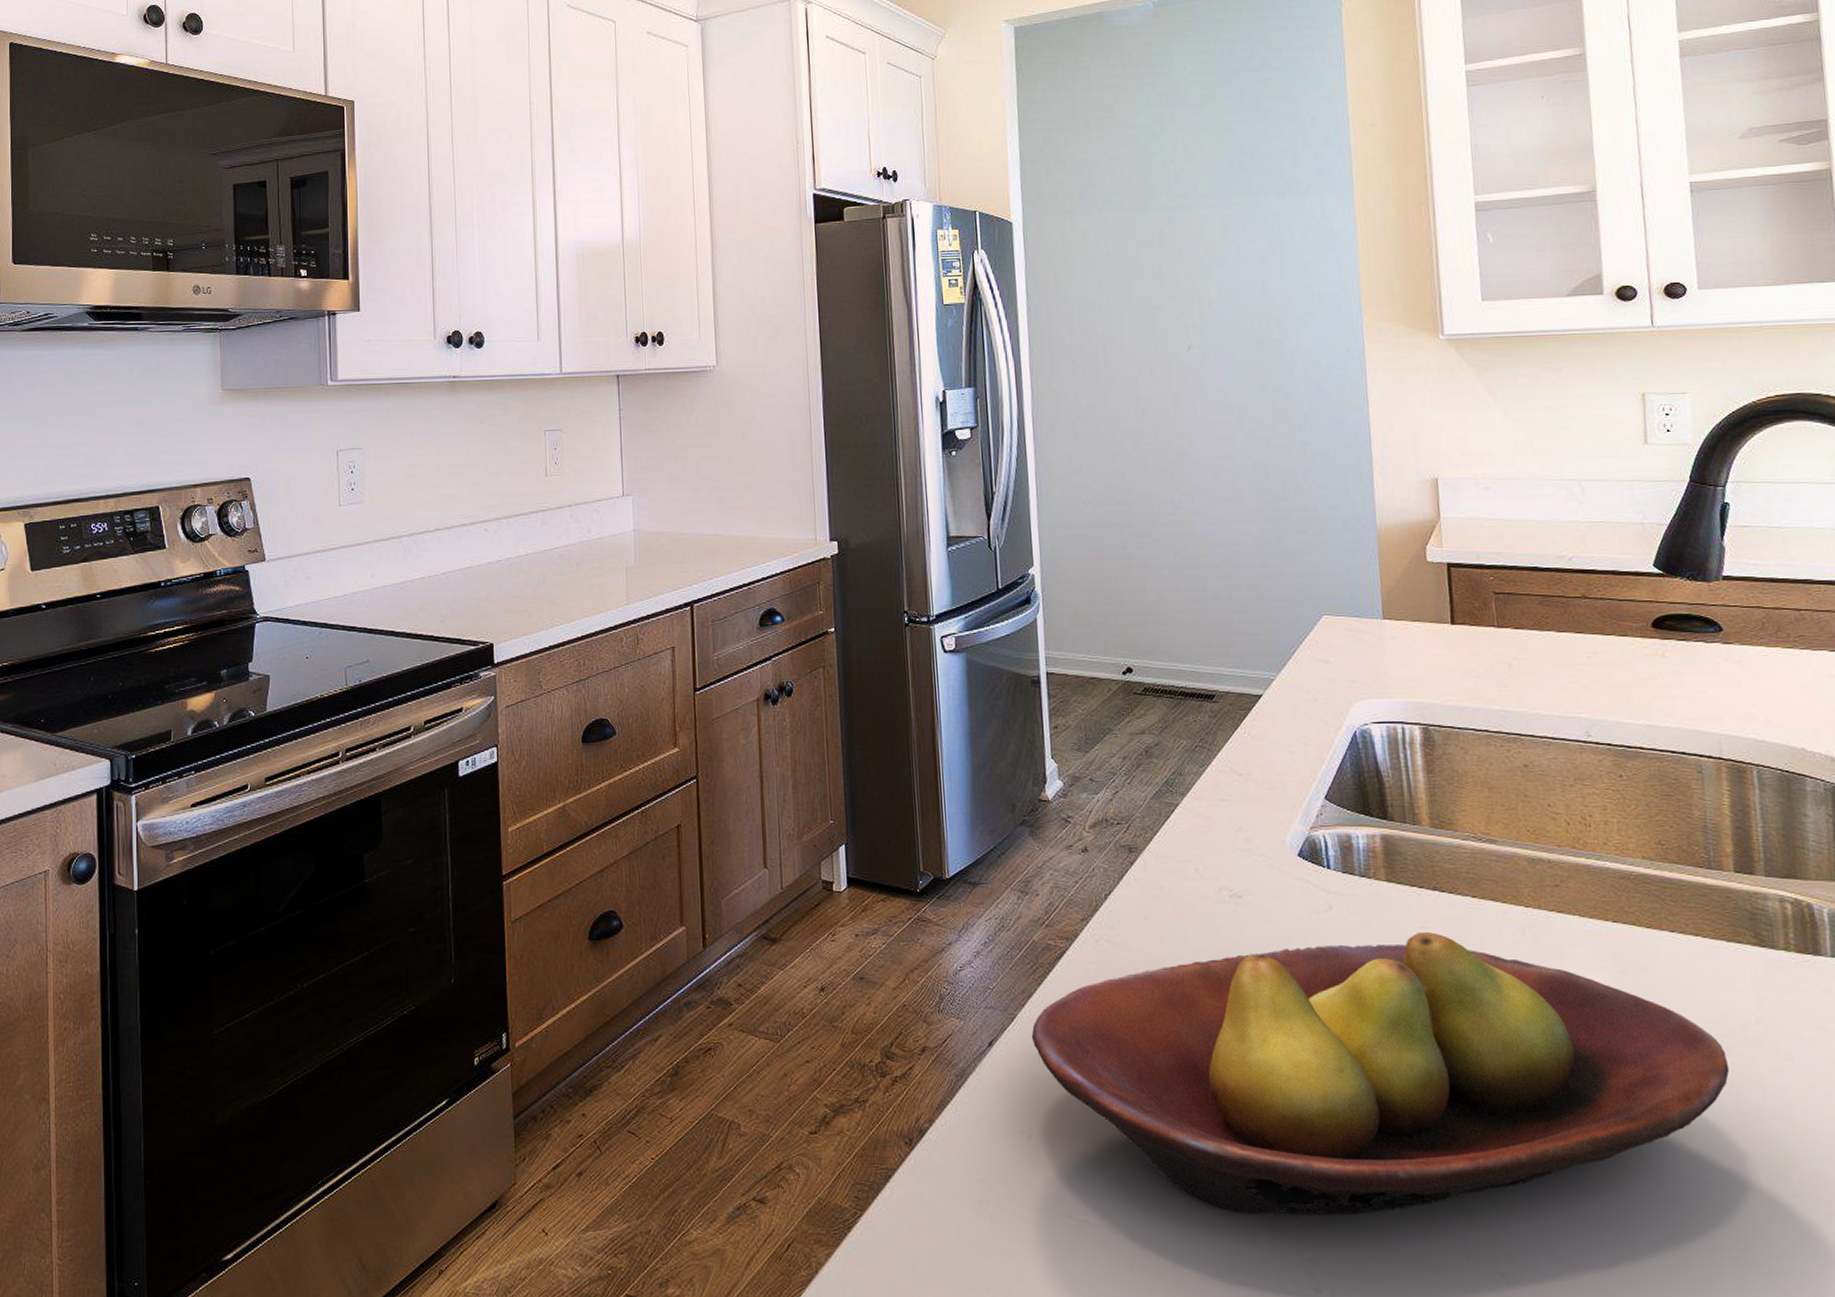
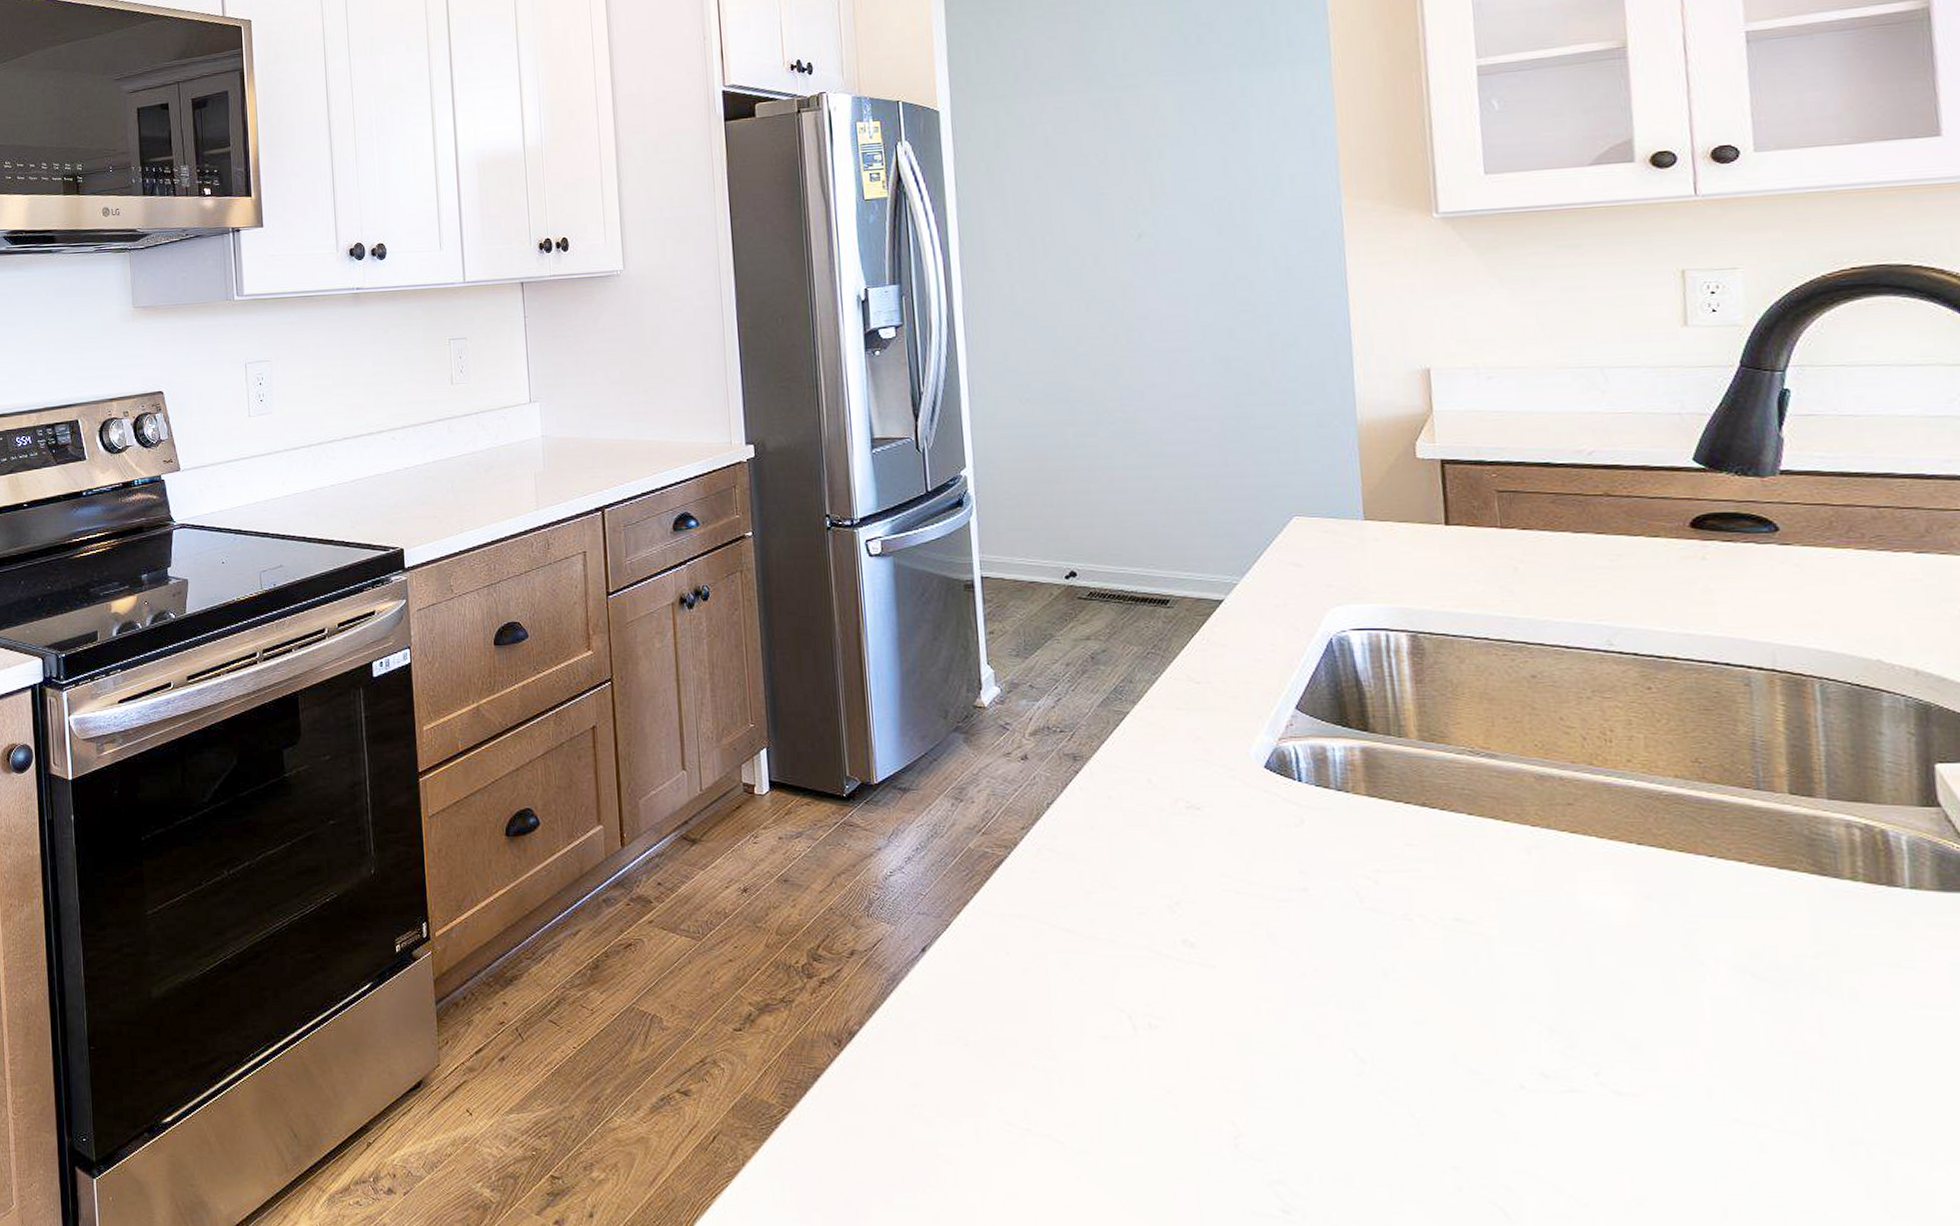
fruit bowl: present [1031,932,1730,1215] -> none [967,850,1780,1138]

